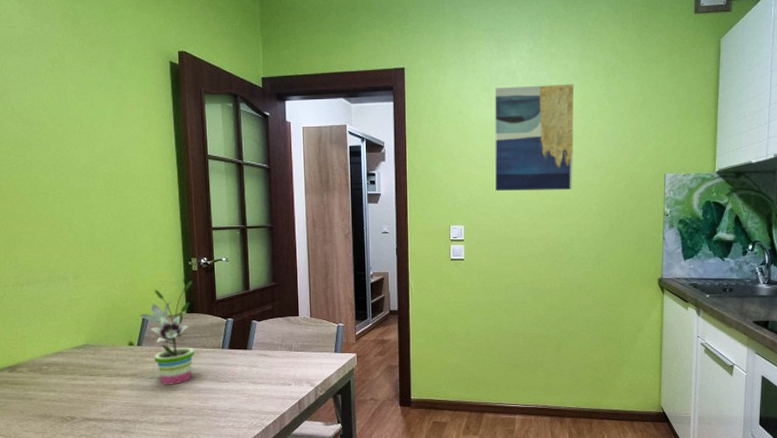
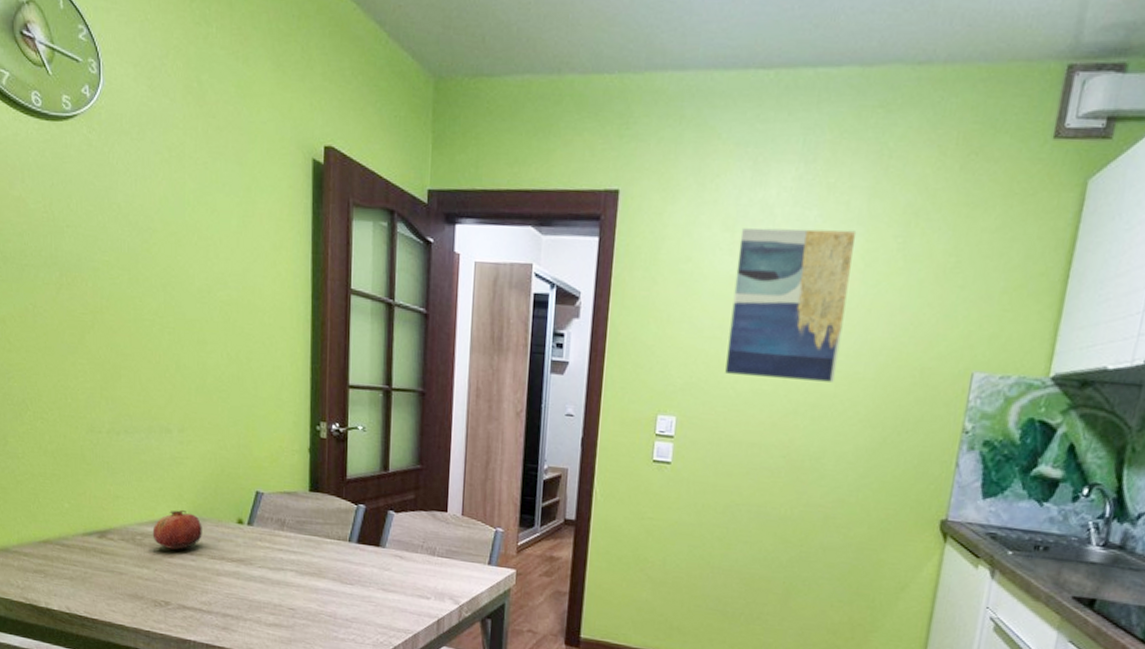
fruit: none [56,341,100,373] -> present [152,510,202,550]
potted plant: present [139,281,195,385] -> none [252,451,319,579]

